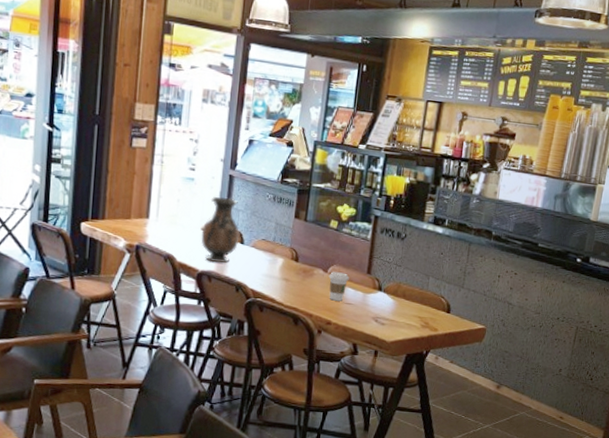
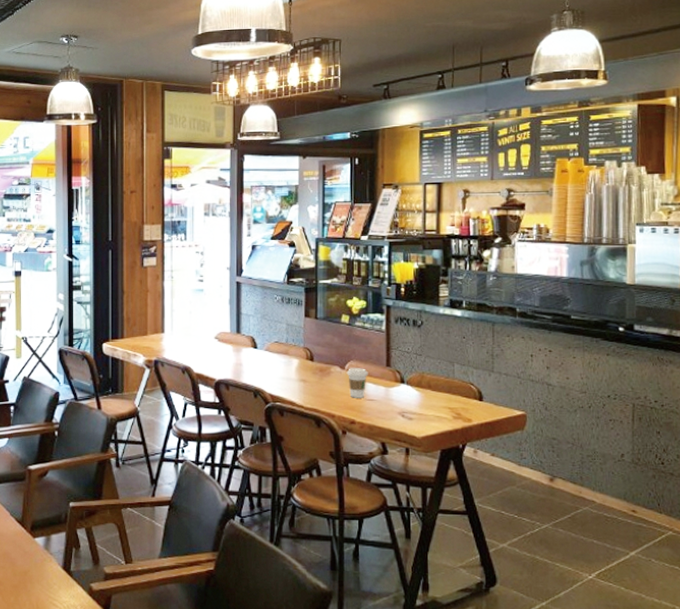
vase: present [201,196,240,263] -> none [215,304,253,370]

